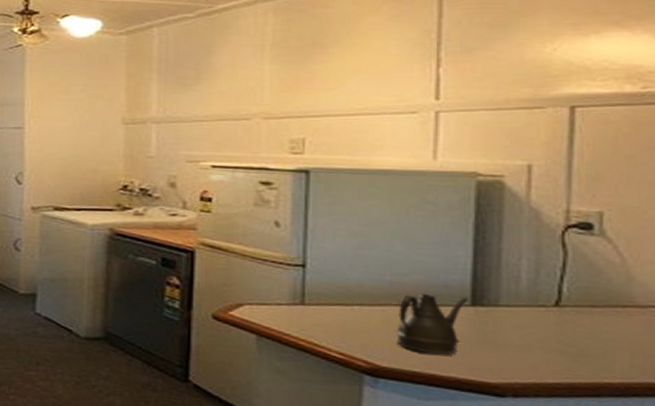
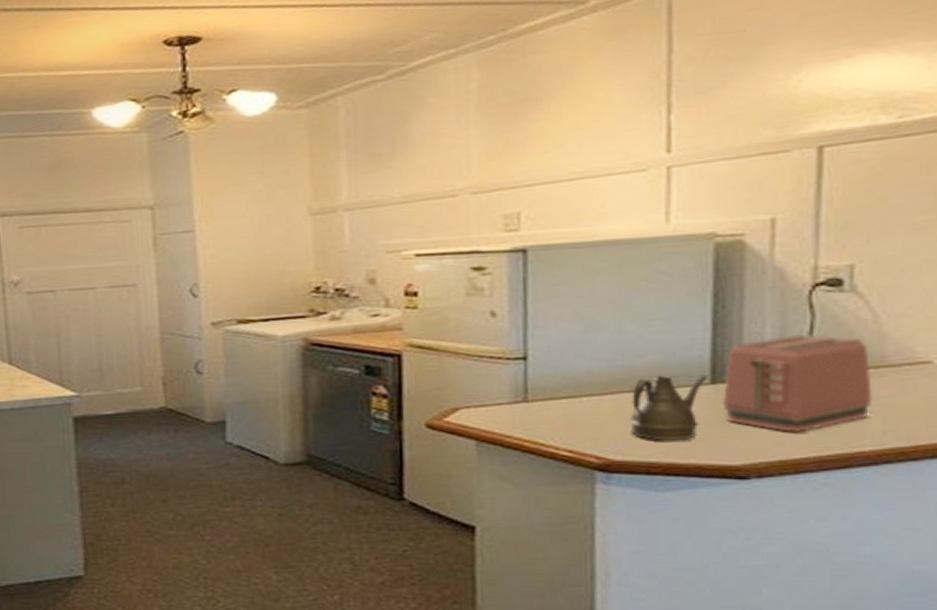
toaster: none [482,269,621,359] -> present [723,334,872,433]

